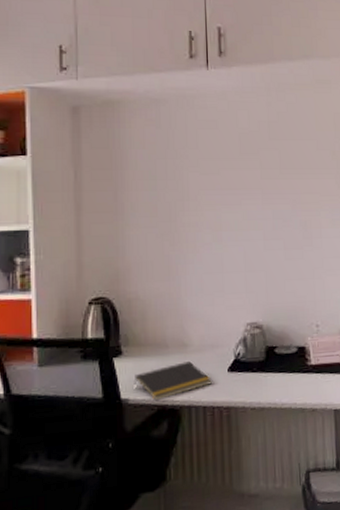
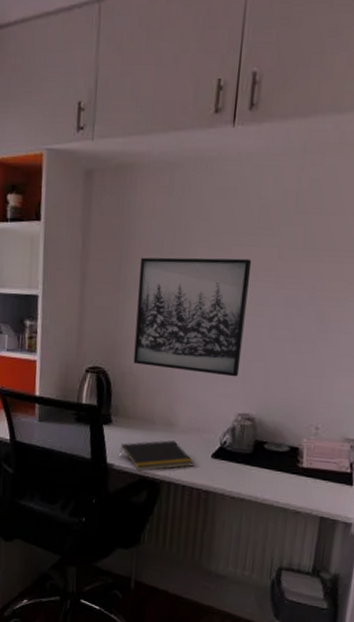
wall art: none [135,180,243,290] -> present [133,257,252,377]

